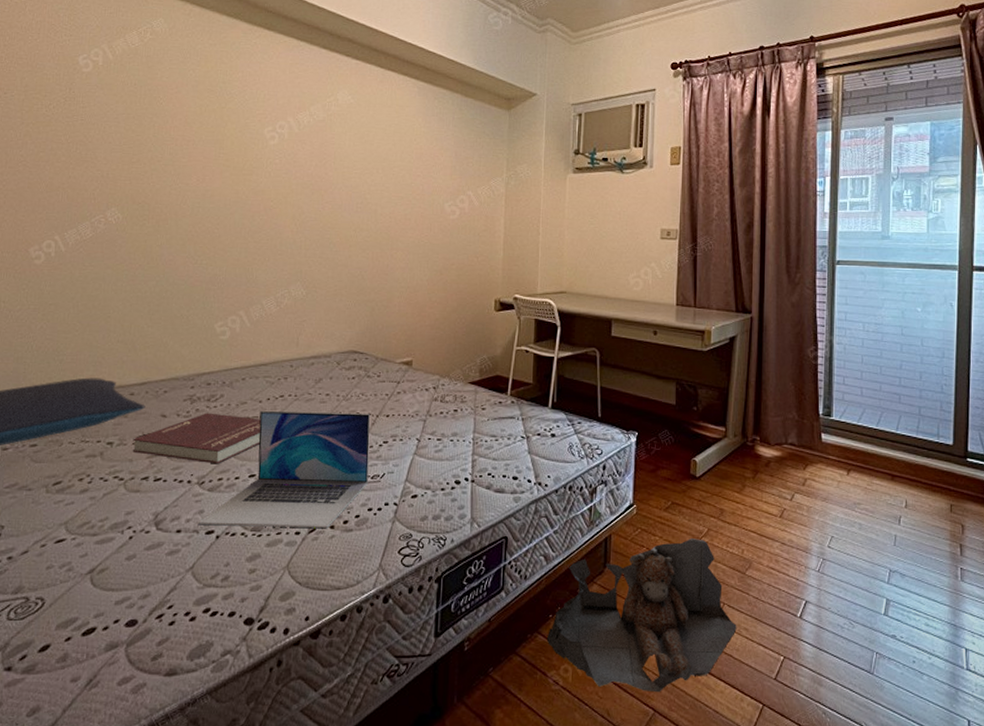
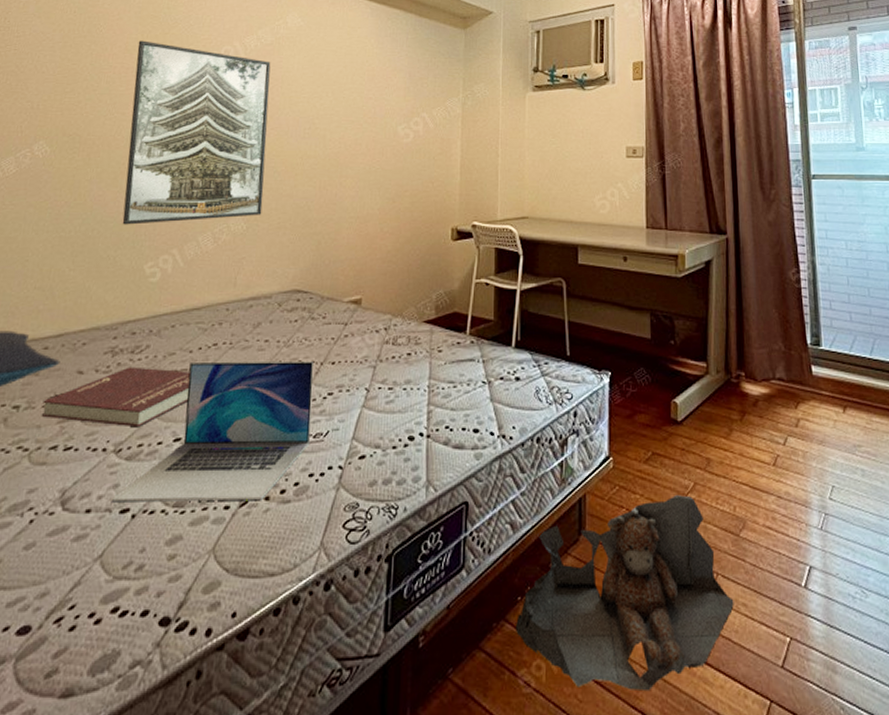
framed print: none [192,114,324,288] -> present [122,40,271,225]

